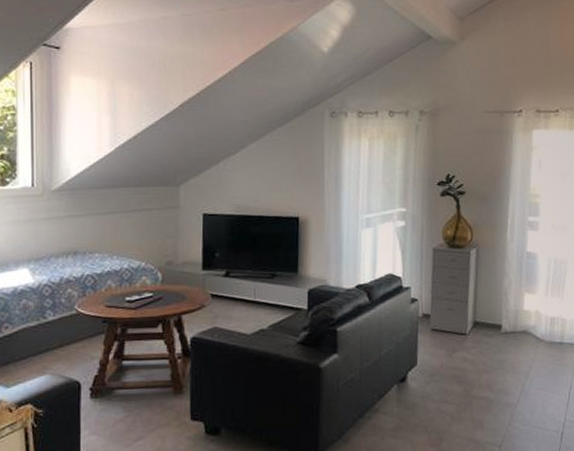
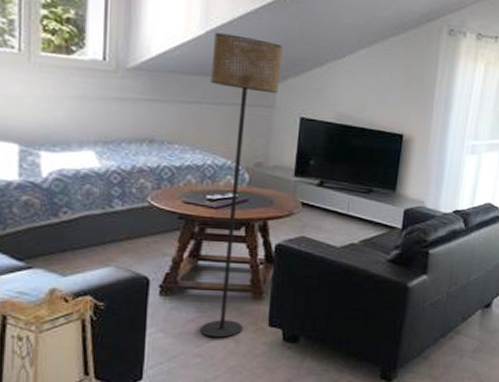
floor lamp: none [122,147,182,436] -> present [200,32,283,338]

